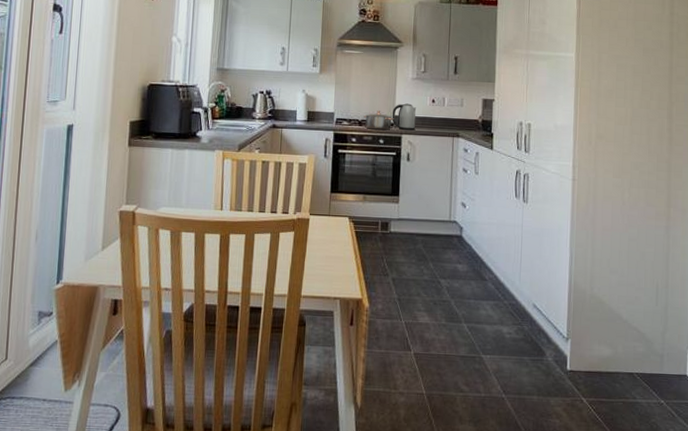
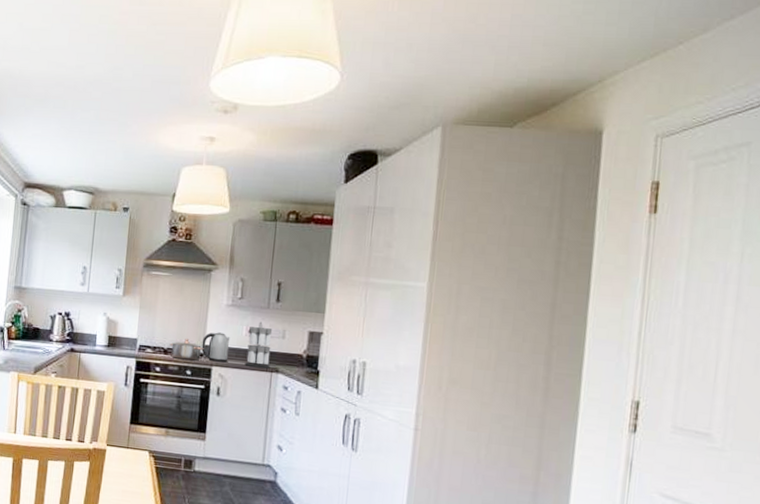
spice rack: none [430,92,452,134] -> present [244,321,273,368]

